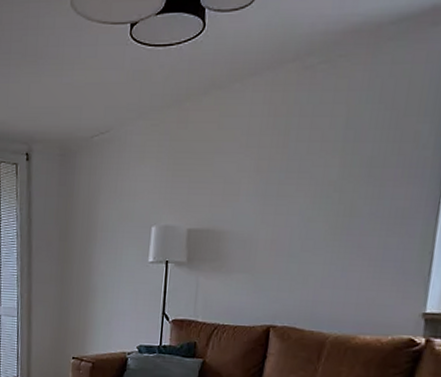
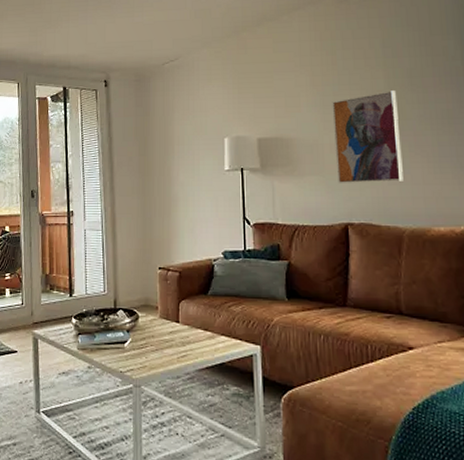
wall art: none [267,182,350,285] -> present [332,90,403,184]

